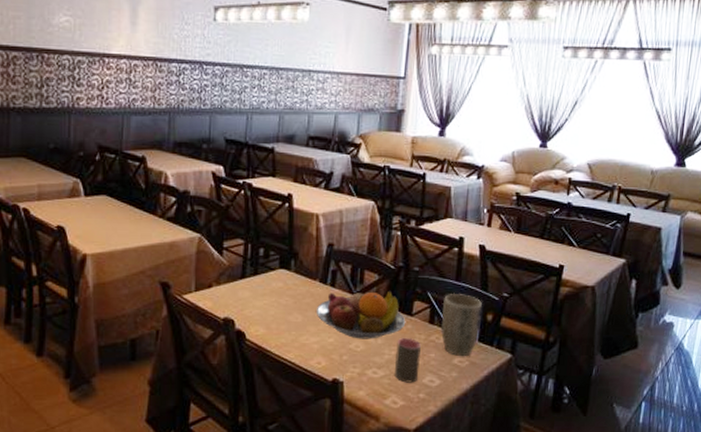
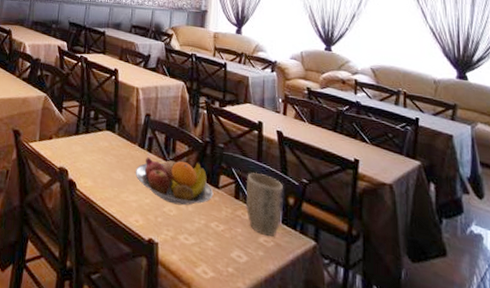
cup: present [394,337,421,383] -> none [204,208,228,255]

